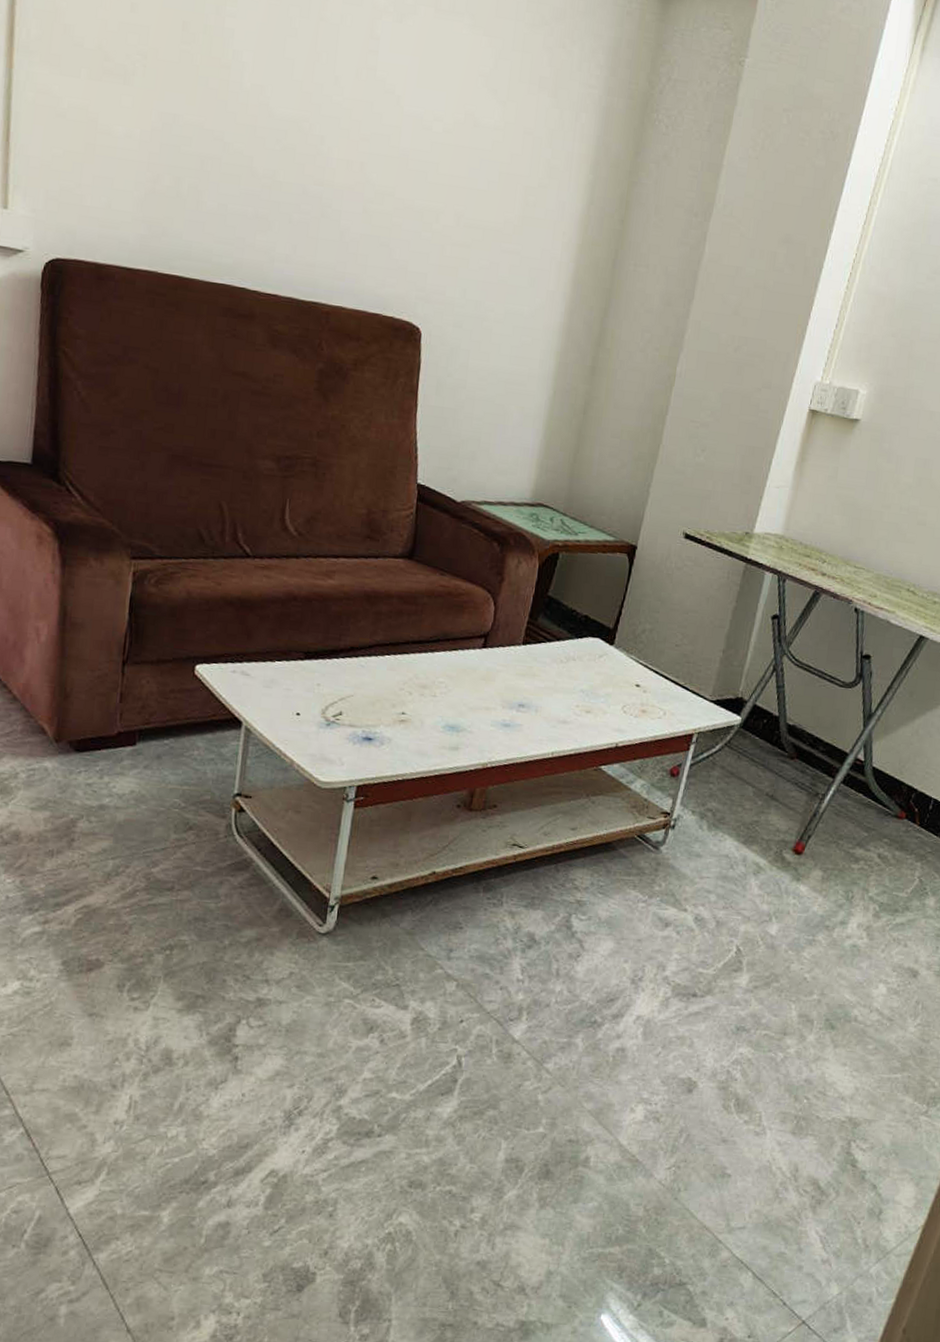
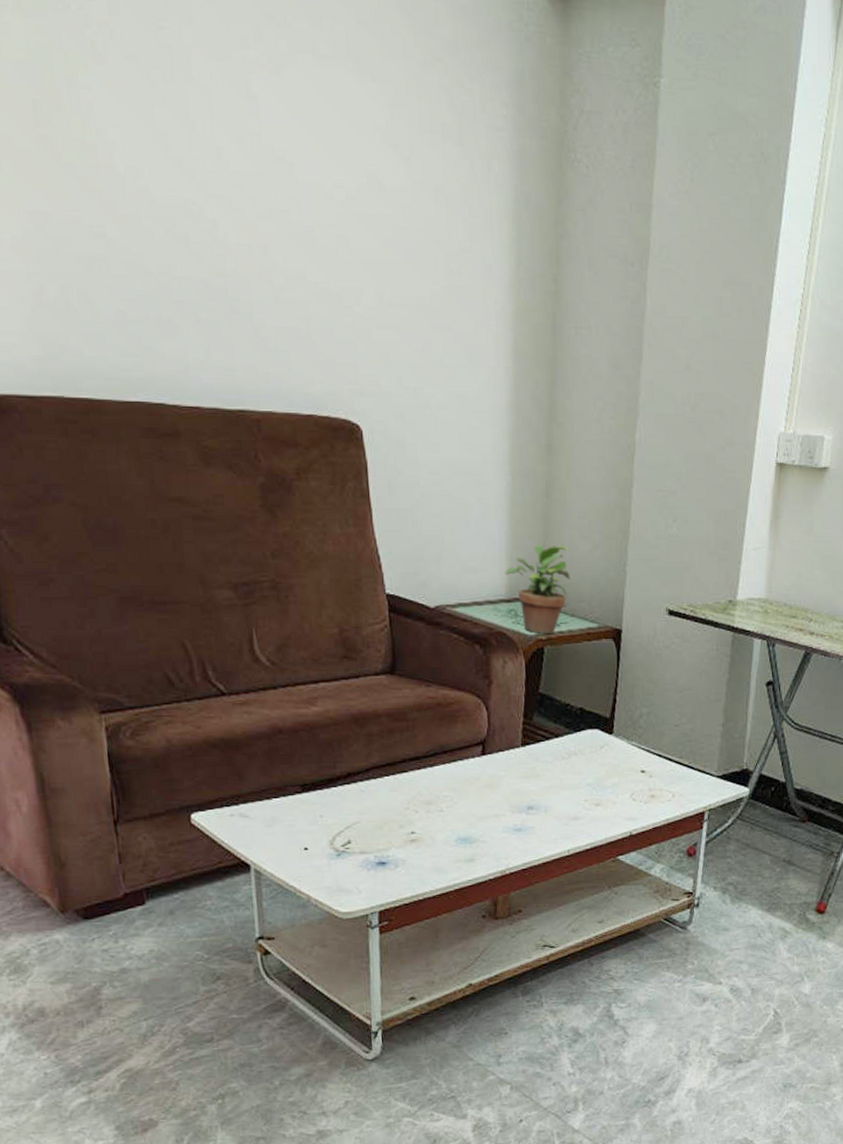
potted plant: none [533,455,598,541] -> present [505,543,570,633]

